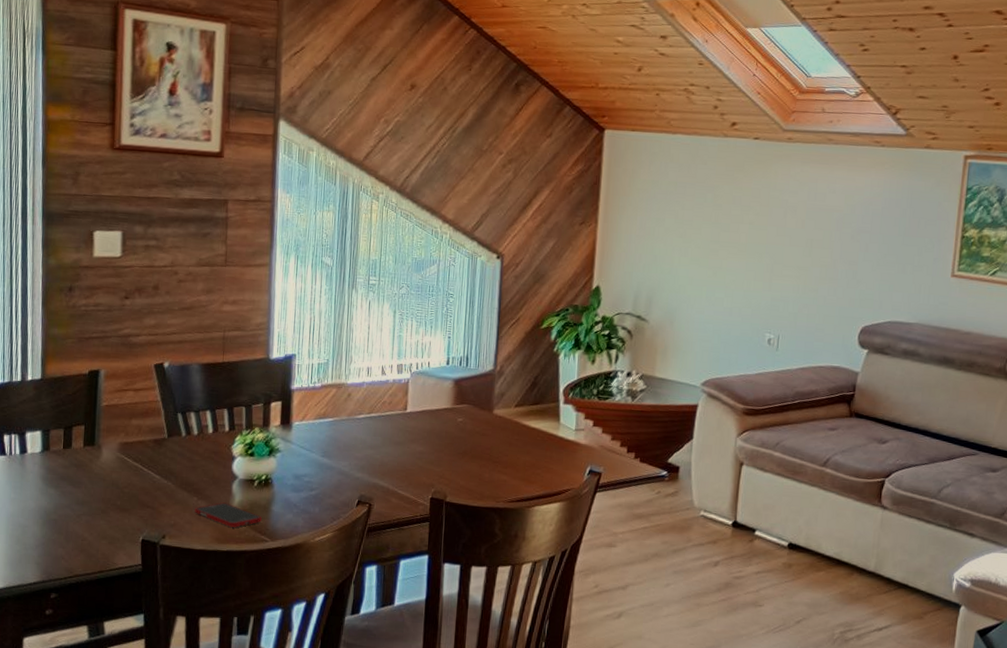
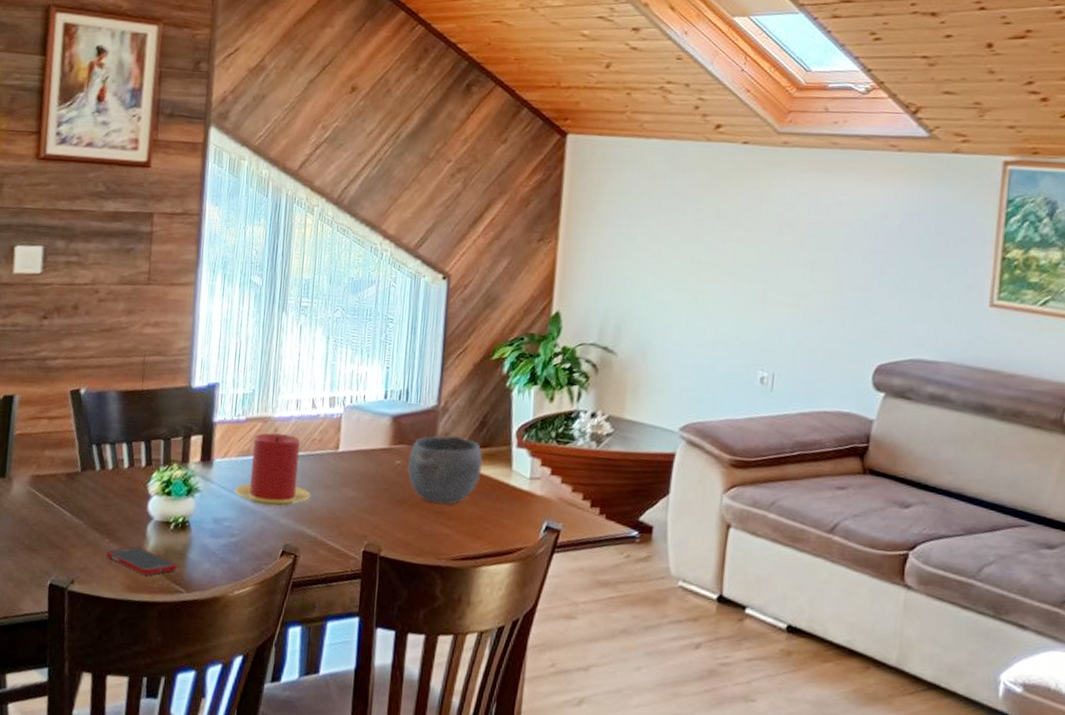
candle: none [313,397,383,463] -> present [235,433,311,507]
bowl: none [468,395,535,455] -> present [407,435,483,505]

